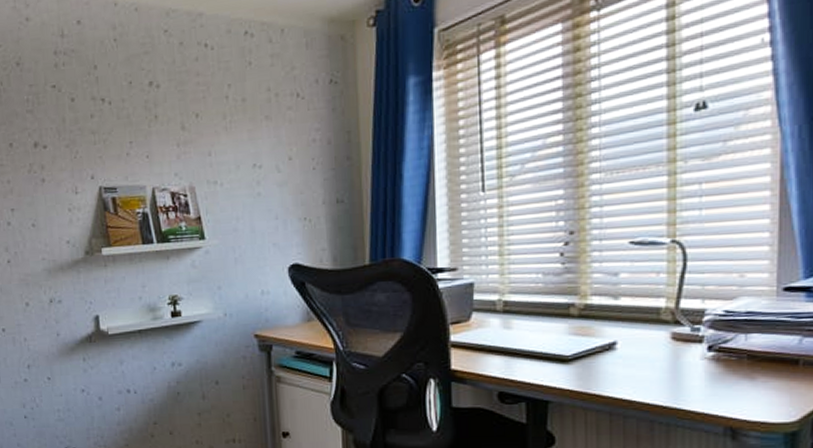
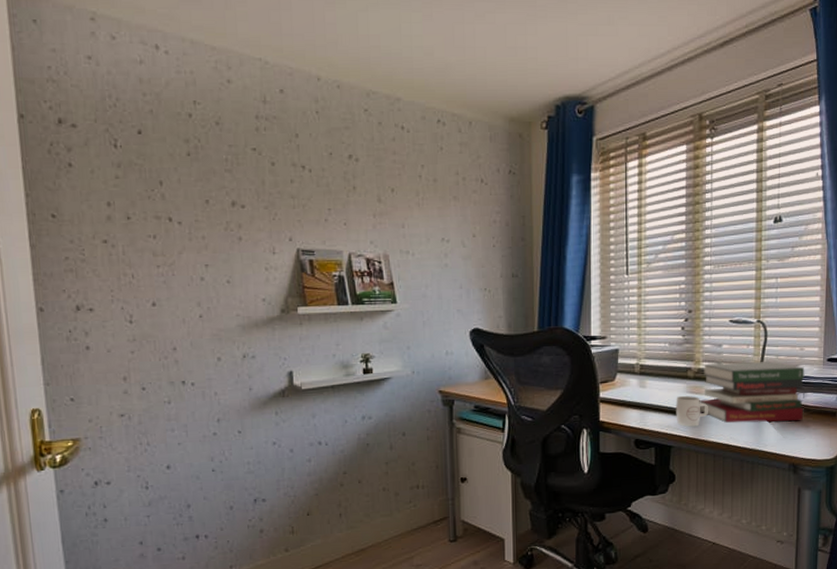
mug: none [554,339,600,378] -> present [676,396,708,427]
books: none [587,293,747,374] -> present [699,362,805,424]

